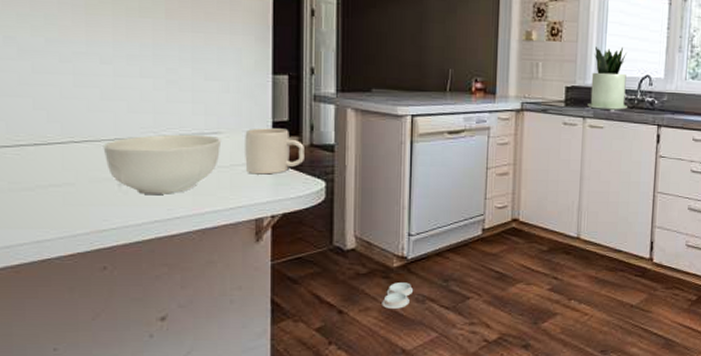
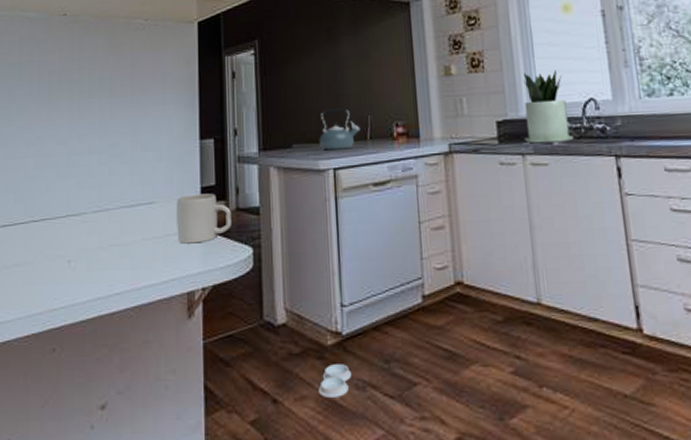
bowl: present [103,134,222,194] -> none [56,205,156,270]
kettle: none [399,58,441,99] -> present [319,108,360,151]

